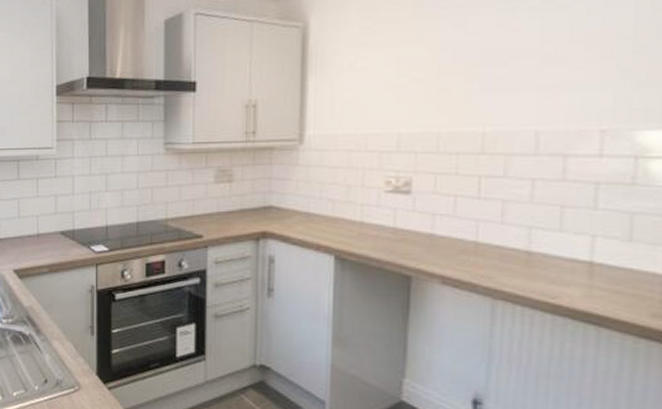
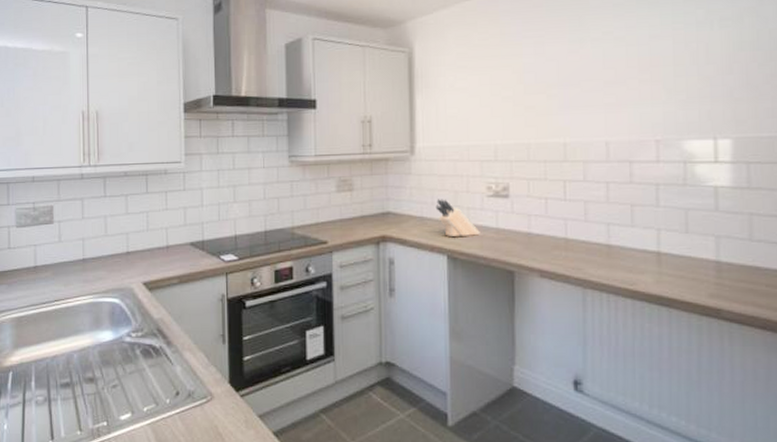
knife block: none [324,193,374,235] -> present [435,199,480,236]

